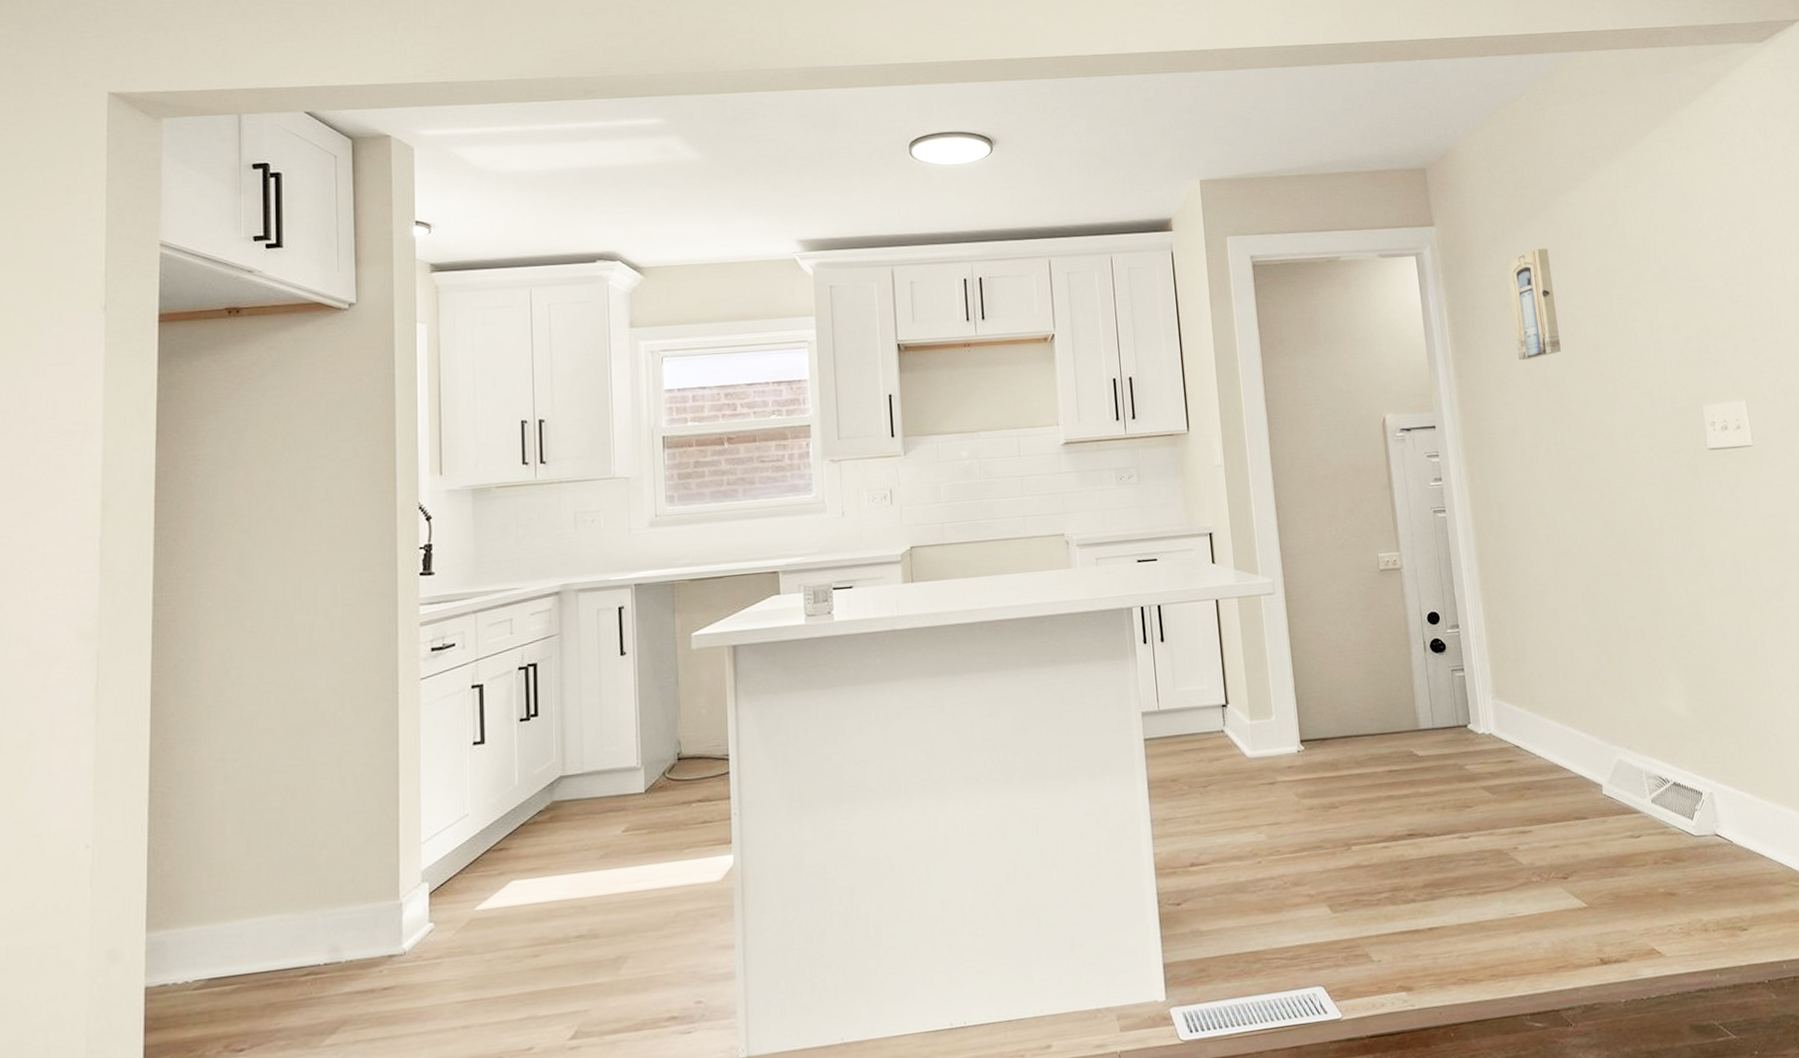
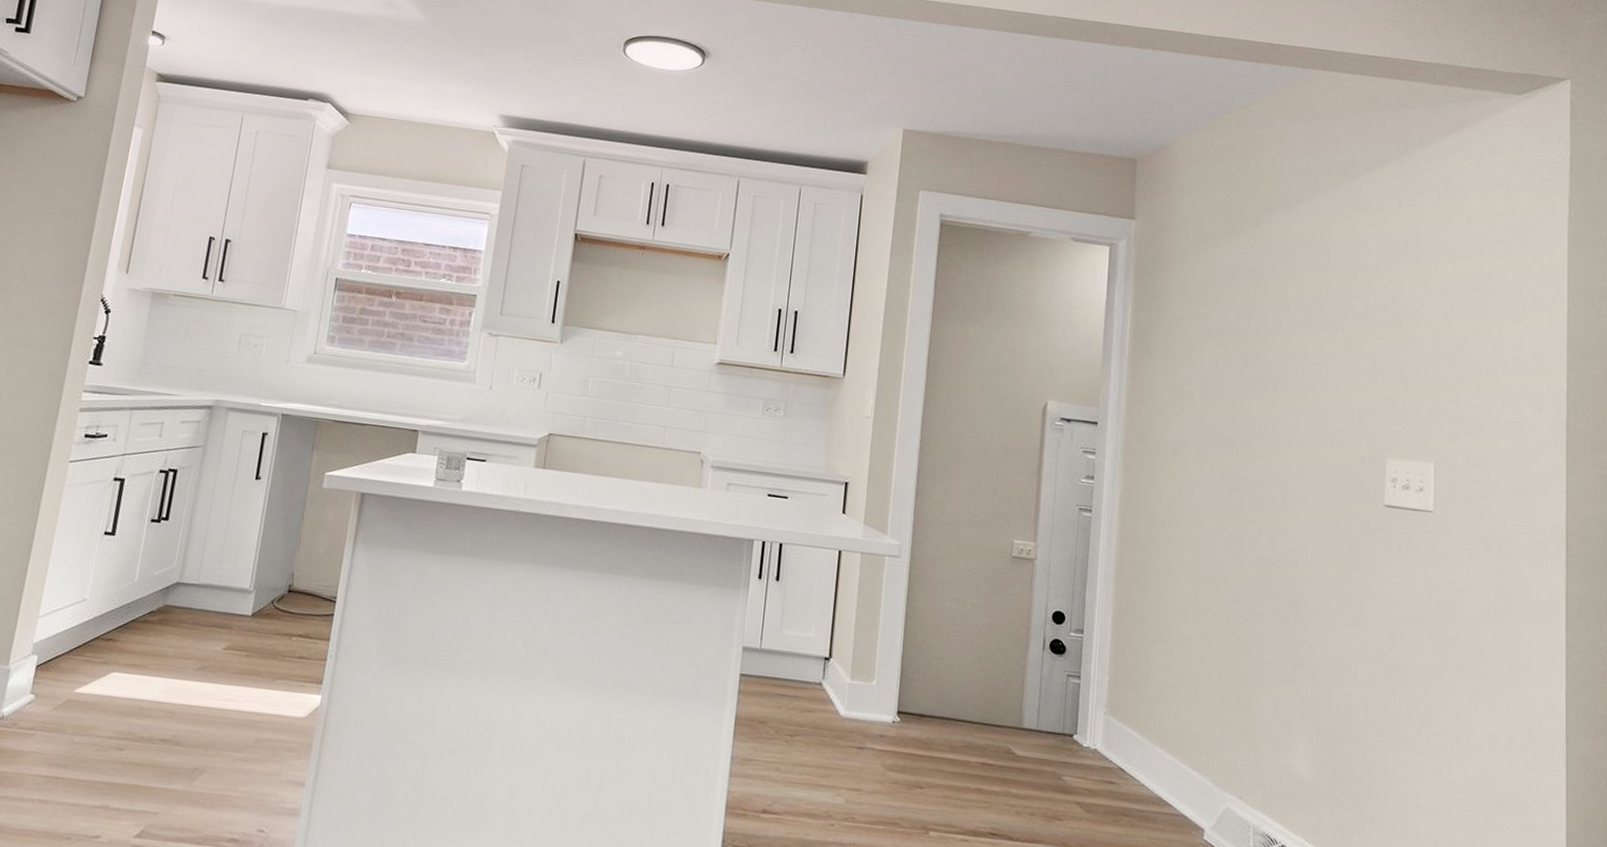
wall art: present [1506,248,1561,361] -> none [1198,263,1250,375]

